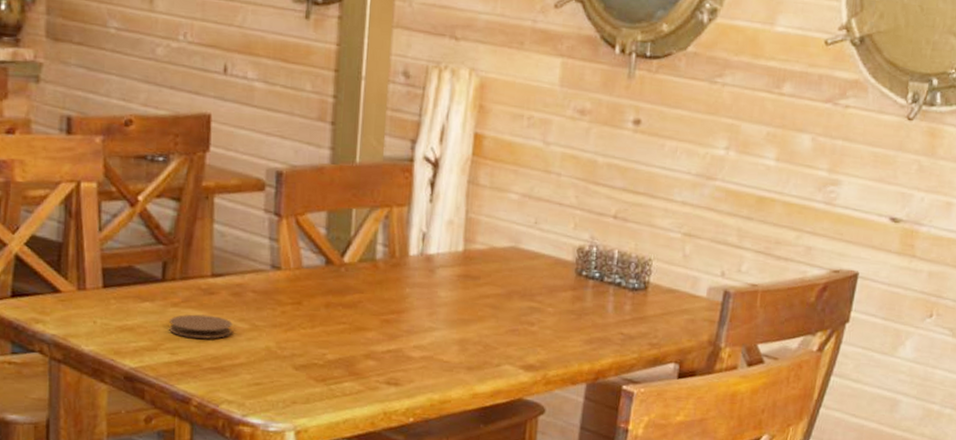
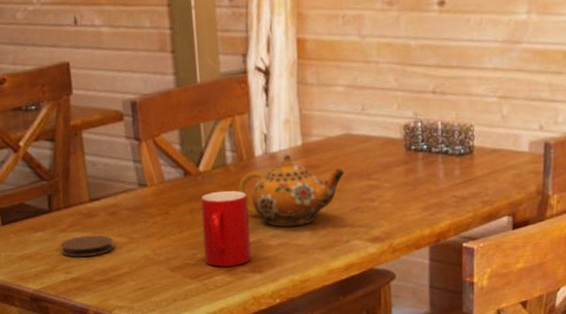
cup: none [336,288,394,374] -> present [200,190,251,267]
teapot: none [385,258,506,341] -> present [238,154,345,227]

